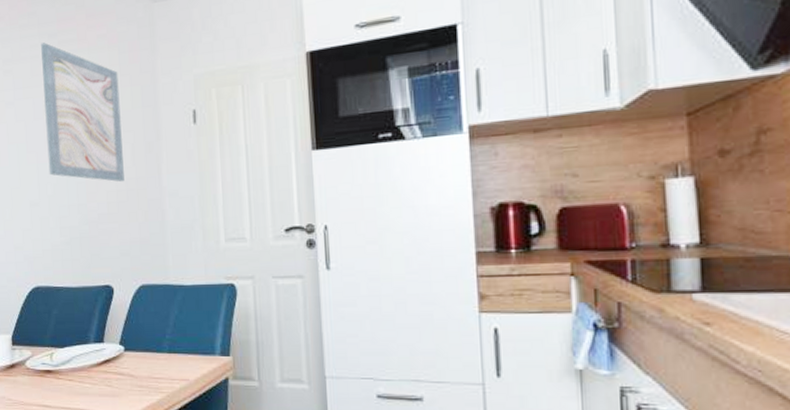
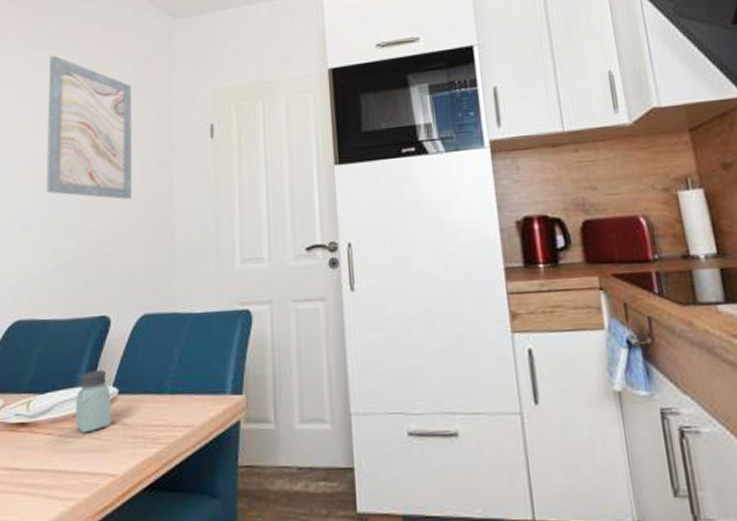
saltshaker: none [90,330,120,381] -> present [76,370,111,433]

